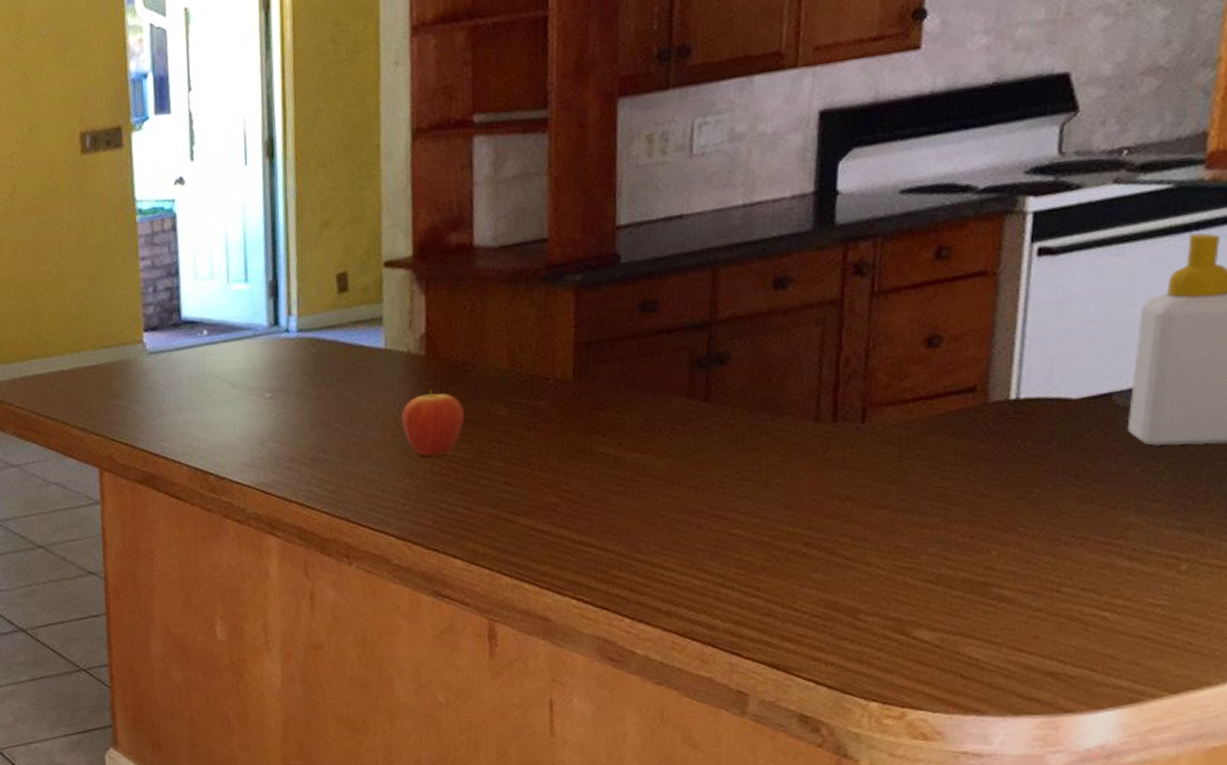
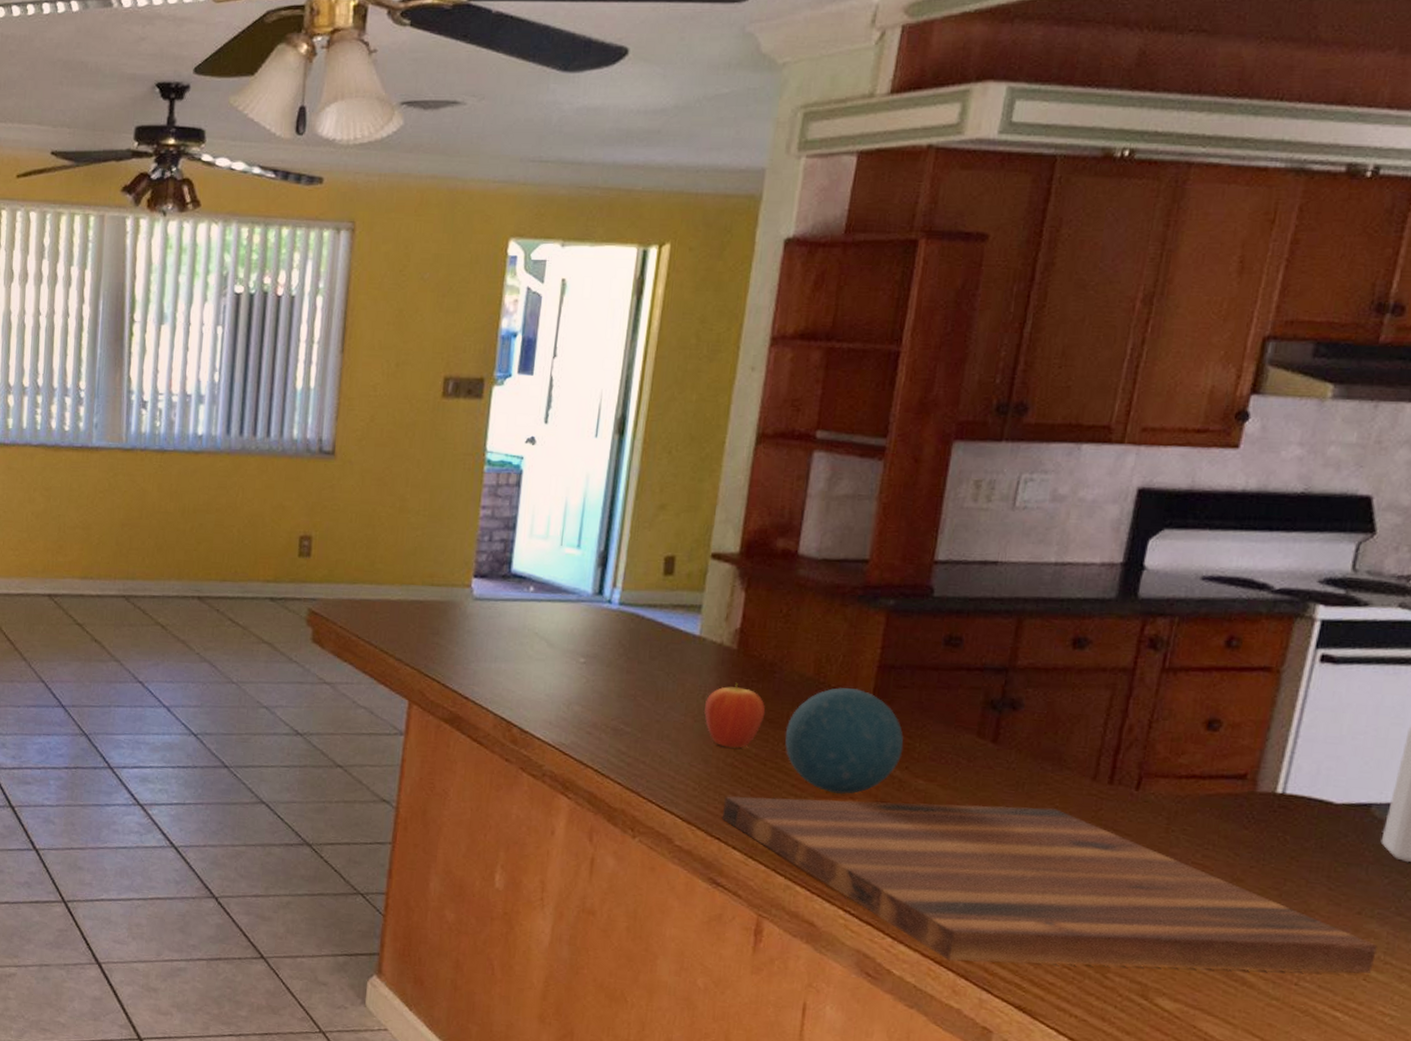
cutting board: none [436,457,1139,630] -> present [721,796,1379,974]
decorative orb: none [488,372,613,483] -> present [785,688,904,795]

